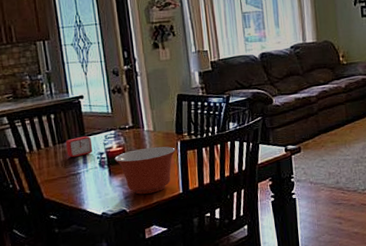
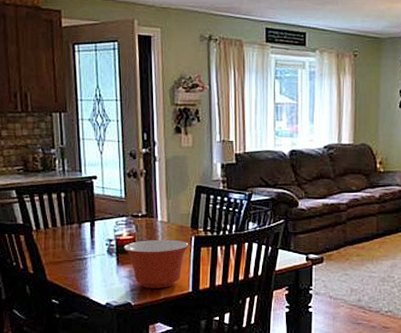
alarm clock: present [66,135,93,158] -> none [75,219,102,241]

